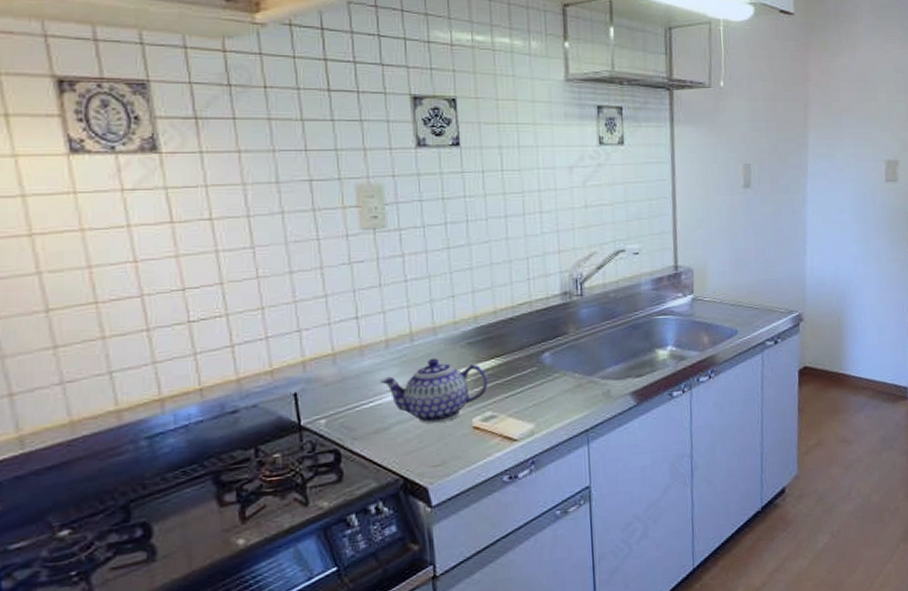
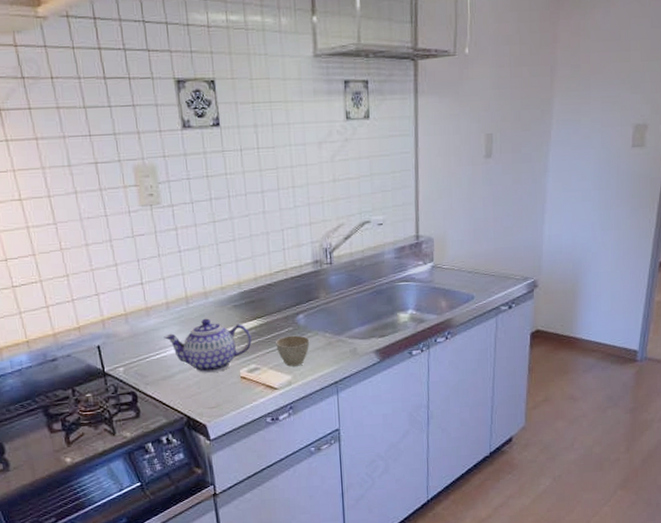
cup: none [517,376,557,414] -> present [276,335,310,367]

